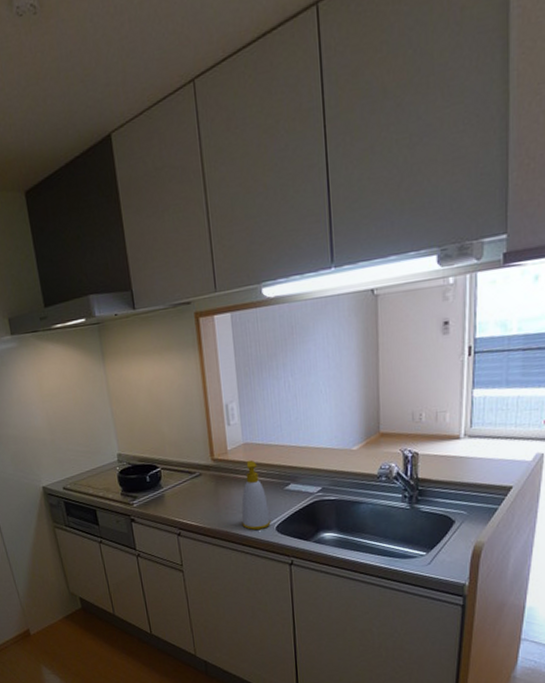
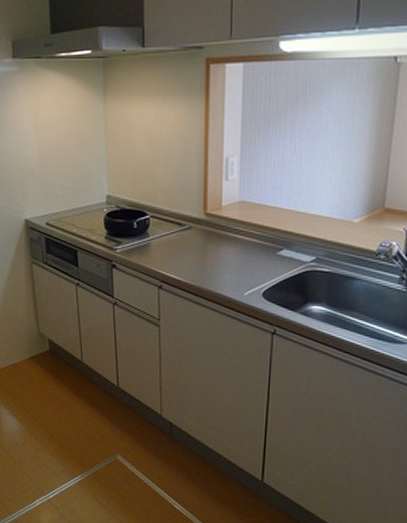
soap bottle: present [241,459,271,530] -> none [227,219,258,293]

